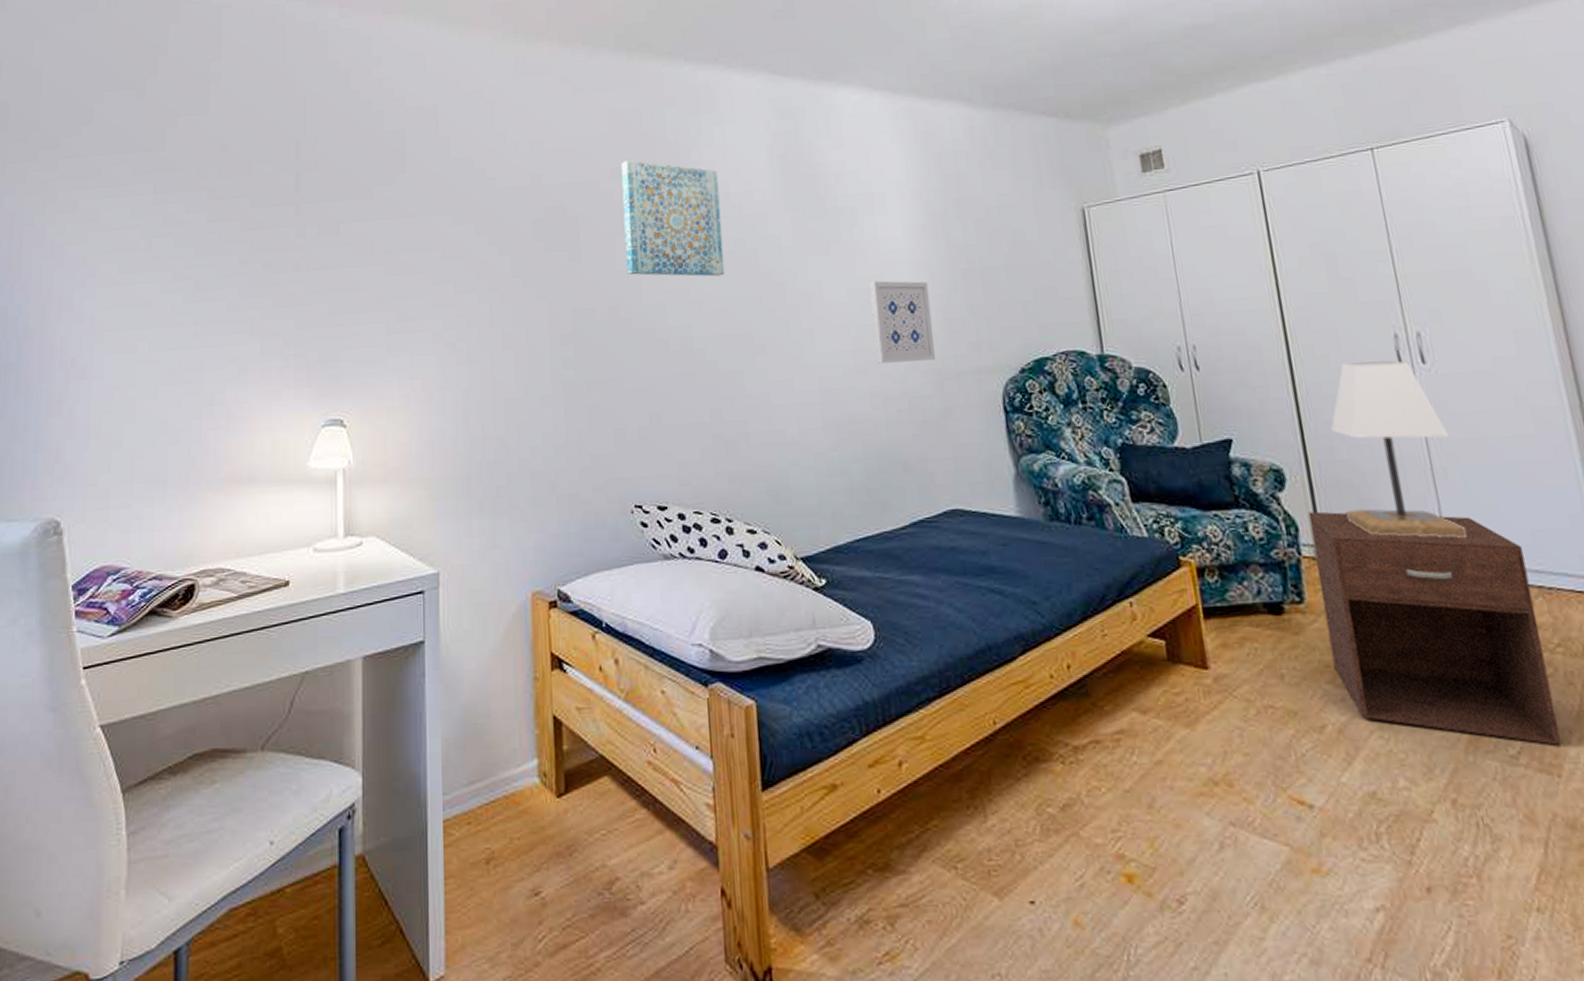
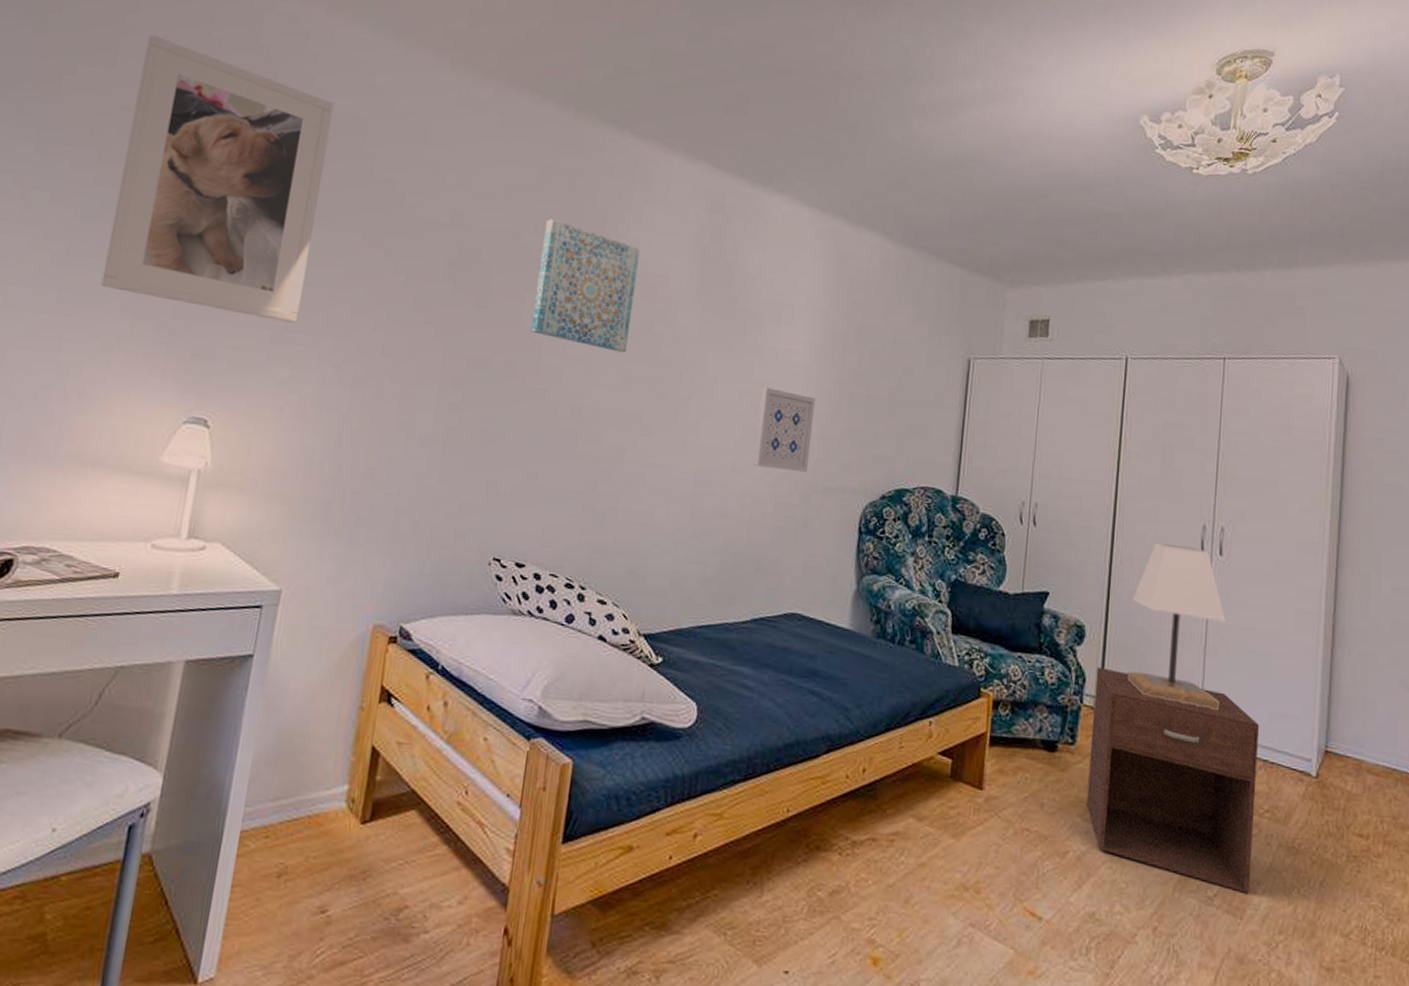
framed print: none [229,75,407,315] -> present [100,34,335,324]

